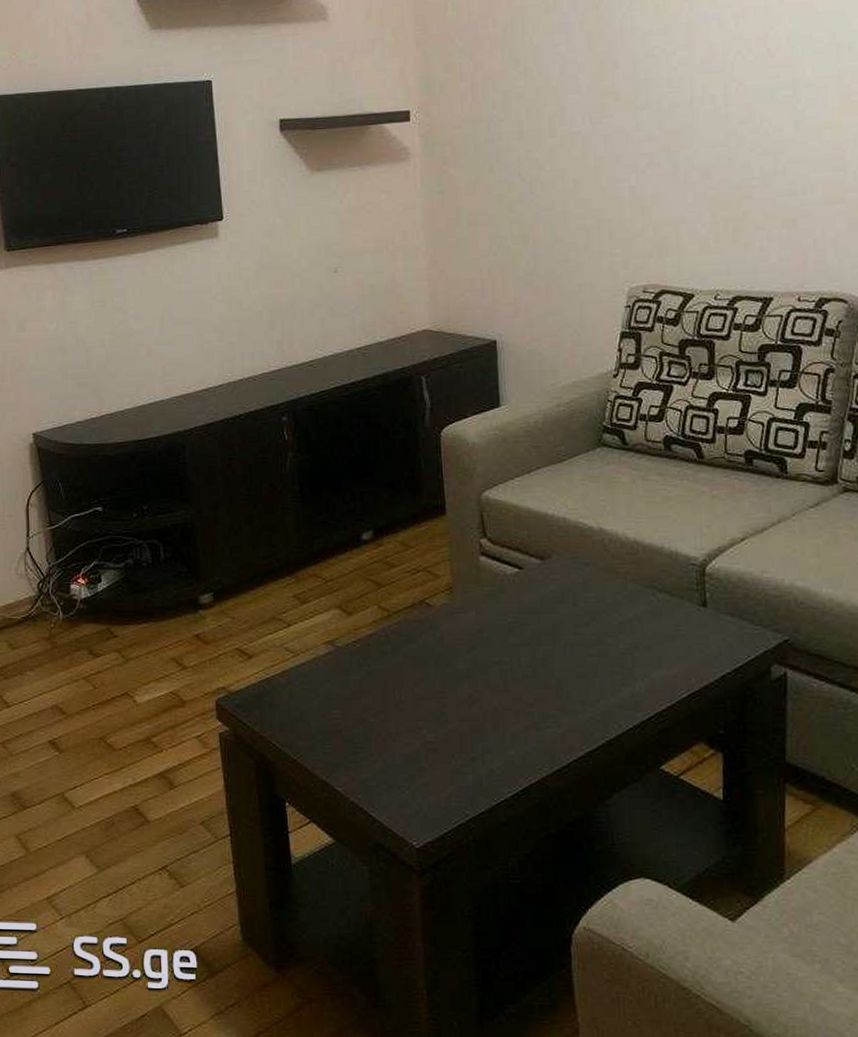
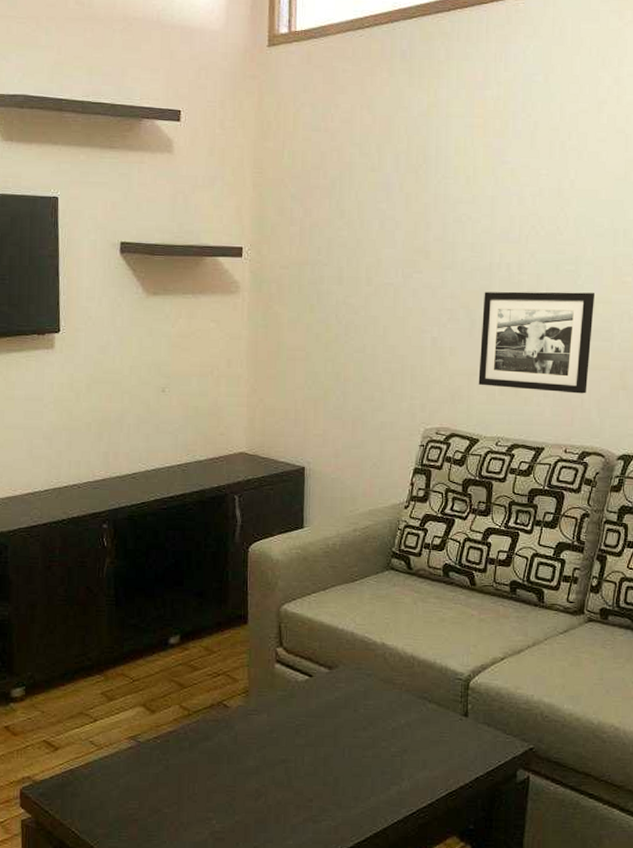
picture frame: none [686,118,820,235] -> present [478,291,594,394]

